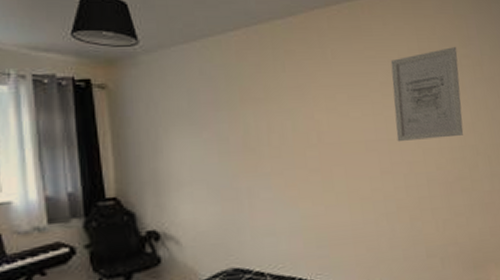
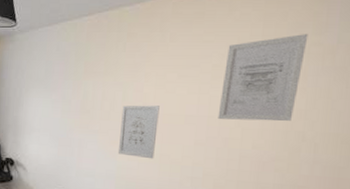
wall art: none [294,133,342,200] -> present [117,105,160,159]

